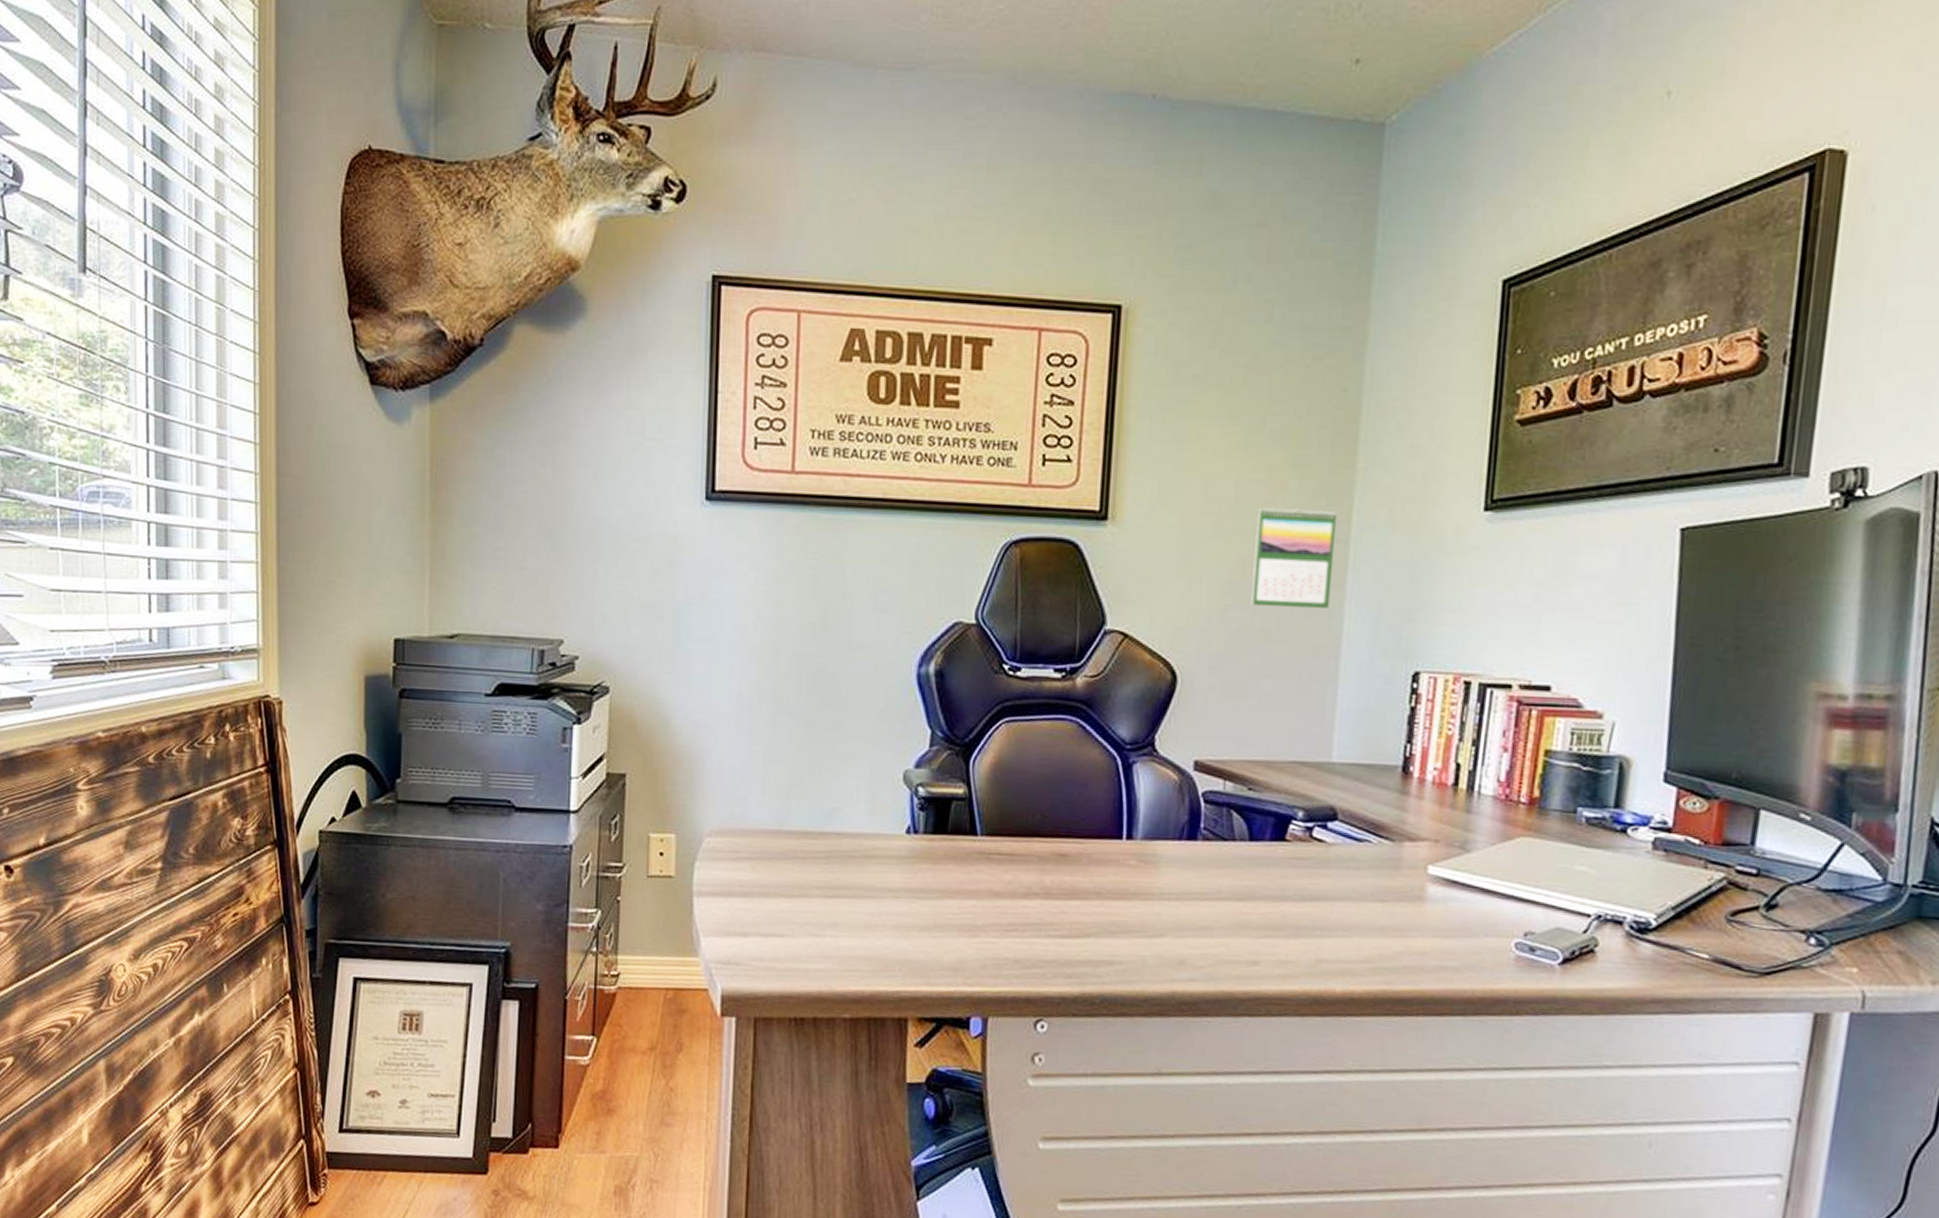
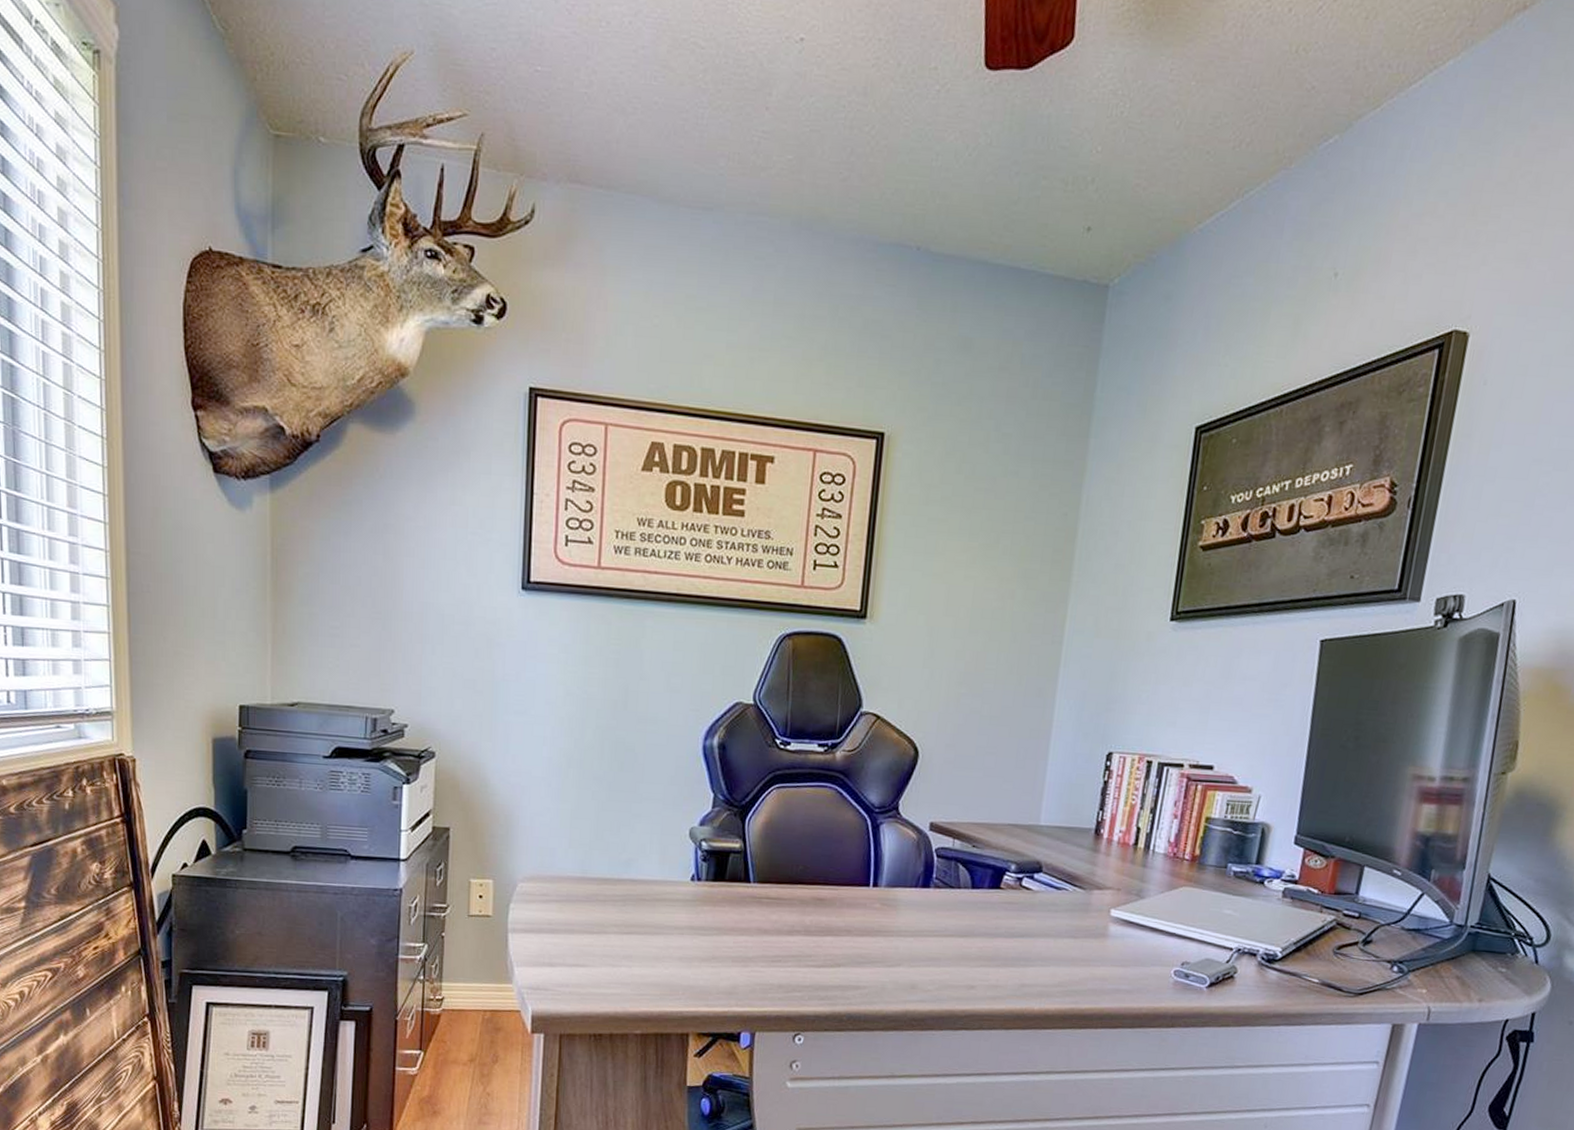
calendar: present [1251,507,1338,608] -> none [981,612,1054,698]

